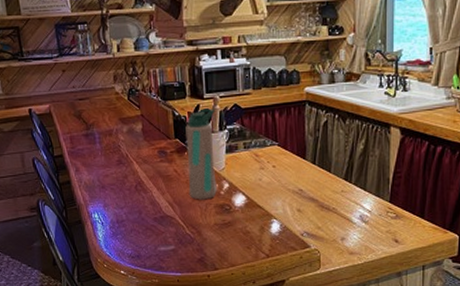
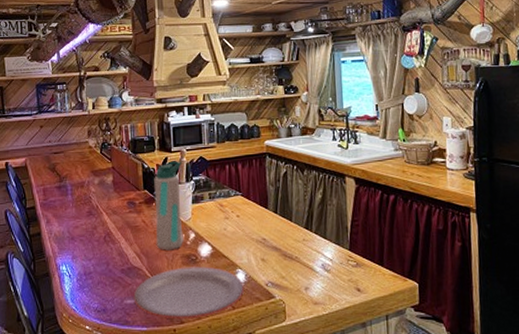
plate: none [167,216,280,266] -> present [133,266,245,320]

